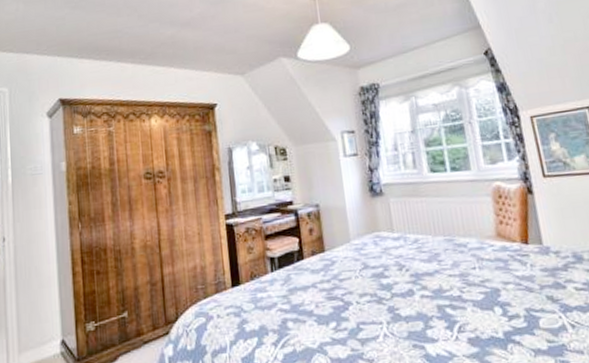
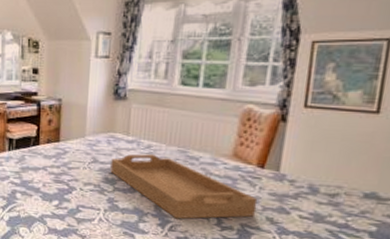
serving tray: none [382,248,536,317] -> present [110,154,258,219]

